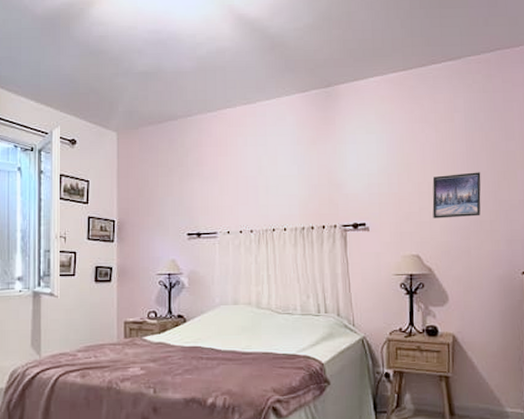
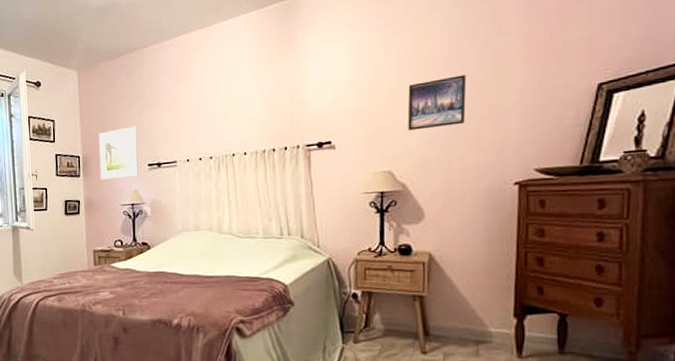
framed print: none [136,193,178,247] -> present [99,125,139,180]

